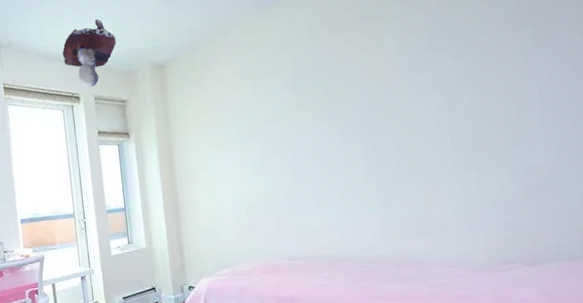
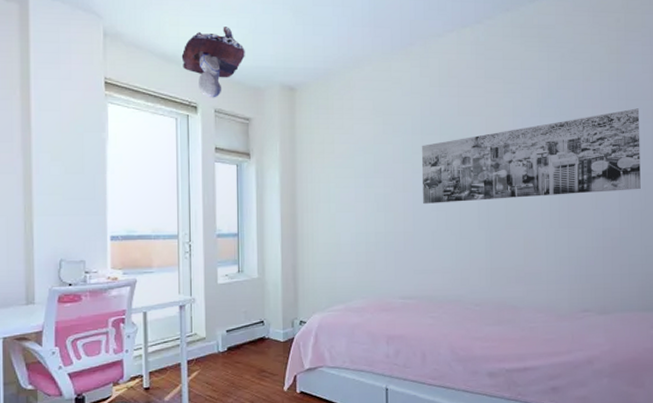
wall art: none [295,20,573,162] -> present [421,108,641,205]

